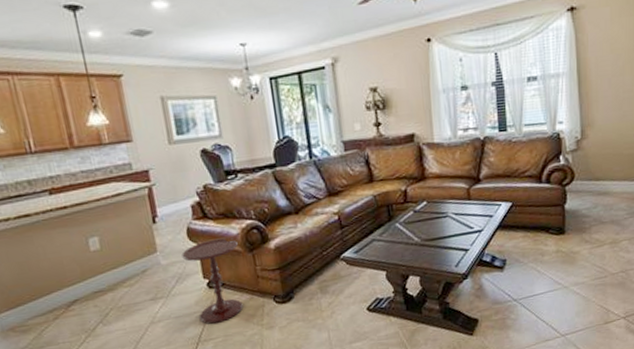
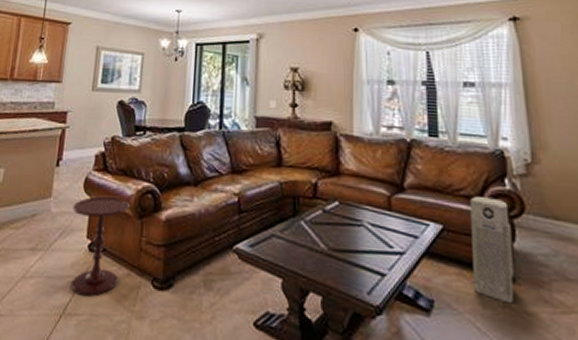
air purifier: none [533,173,566,250] -> present [470,196,515,304]

